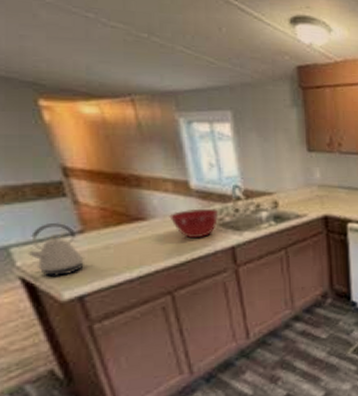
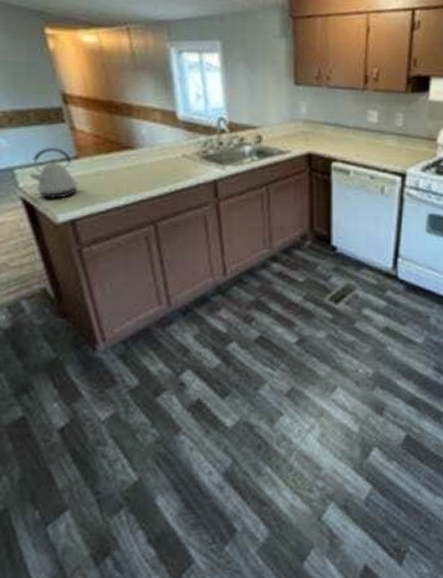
mixing bowl: present [169,208,219,238] -> none [156,139,204,169]

